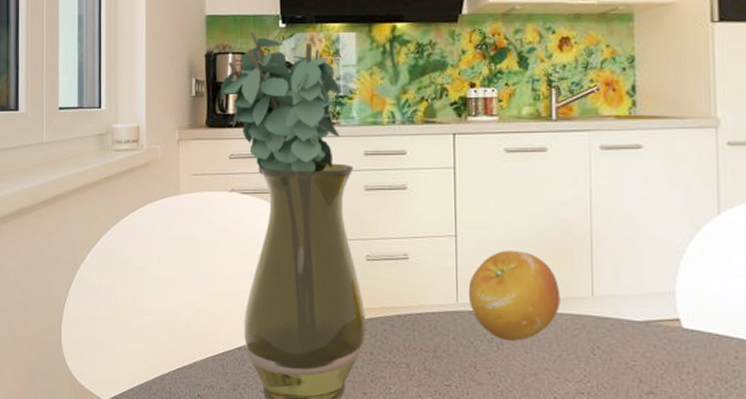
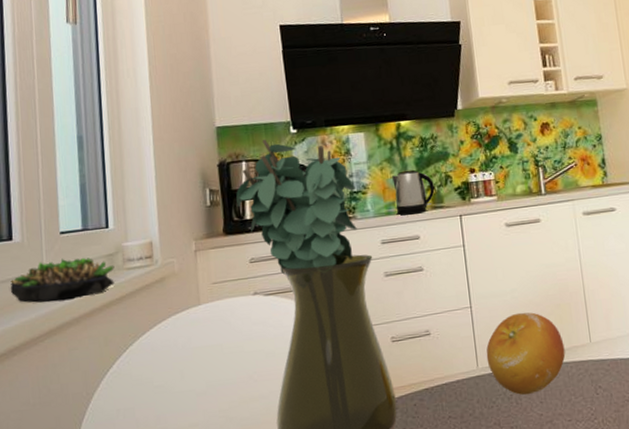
succulent plant: none [15,133,104,172] -> present [10,258,115,303]
kettle: none [382,78,428,128] -> present [392,169,435,216]

